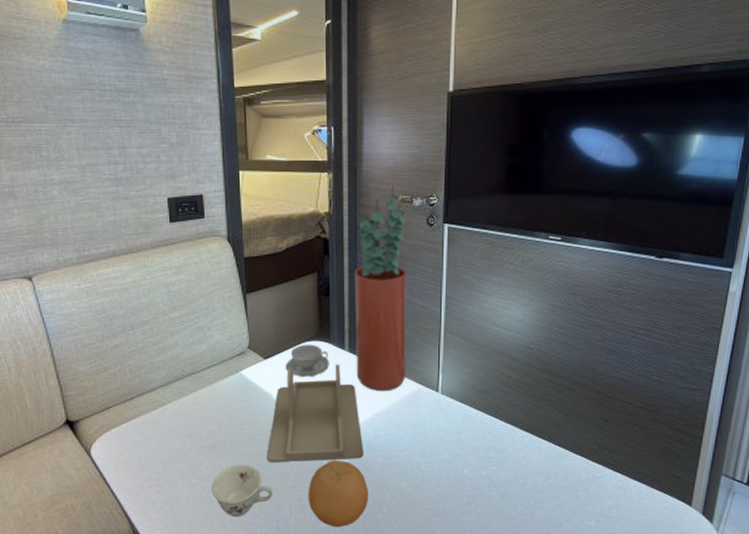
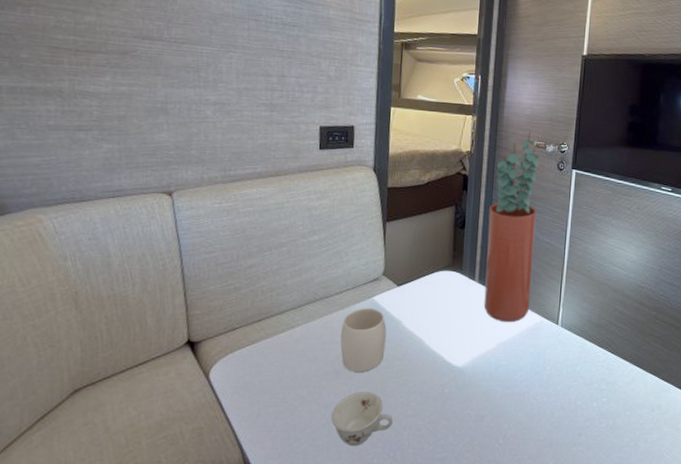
mug: none [212,382,258,446] -> present [340,307,387,372]
napkin holder: present [266,364,364,462] -> none [390,294,486,389]
teacup: present [285,344,329,377] -> none [417,273,460,305]
fruit: present [308,460,368,528] -> none [427,389,487,459]

